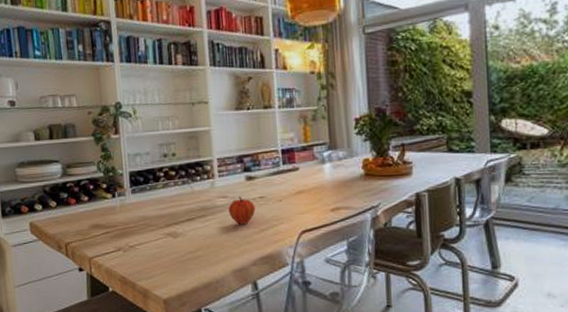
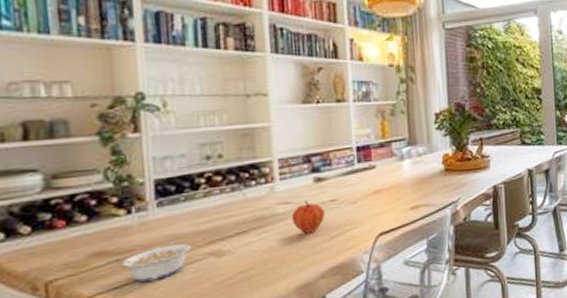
legume: none [101,224,156,251] -> present [106,243,192,282]

